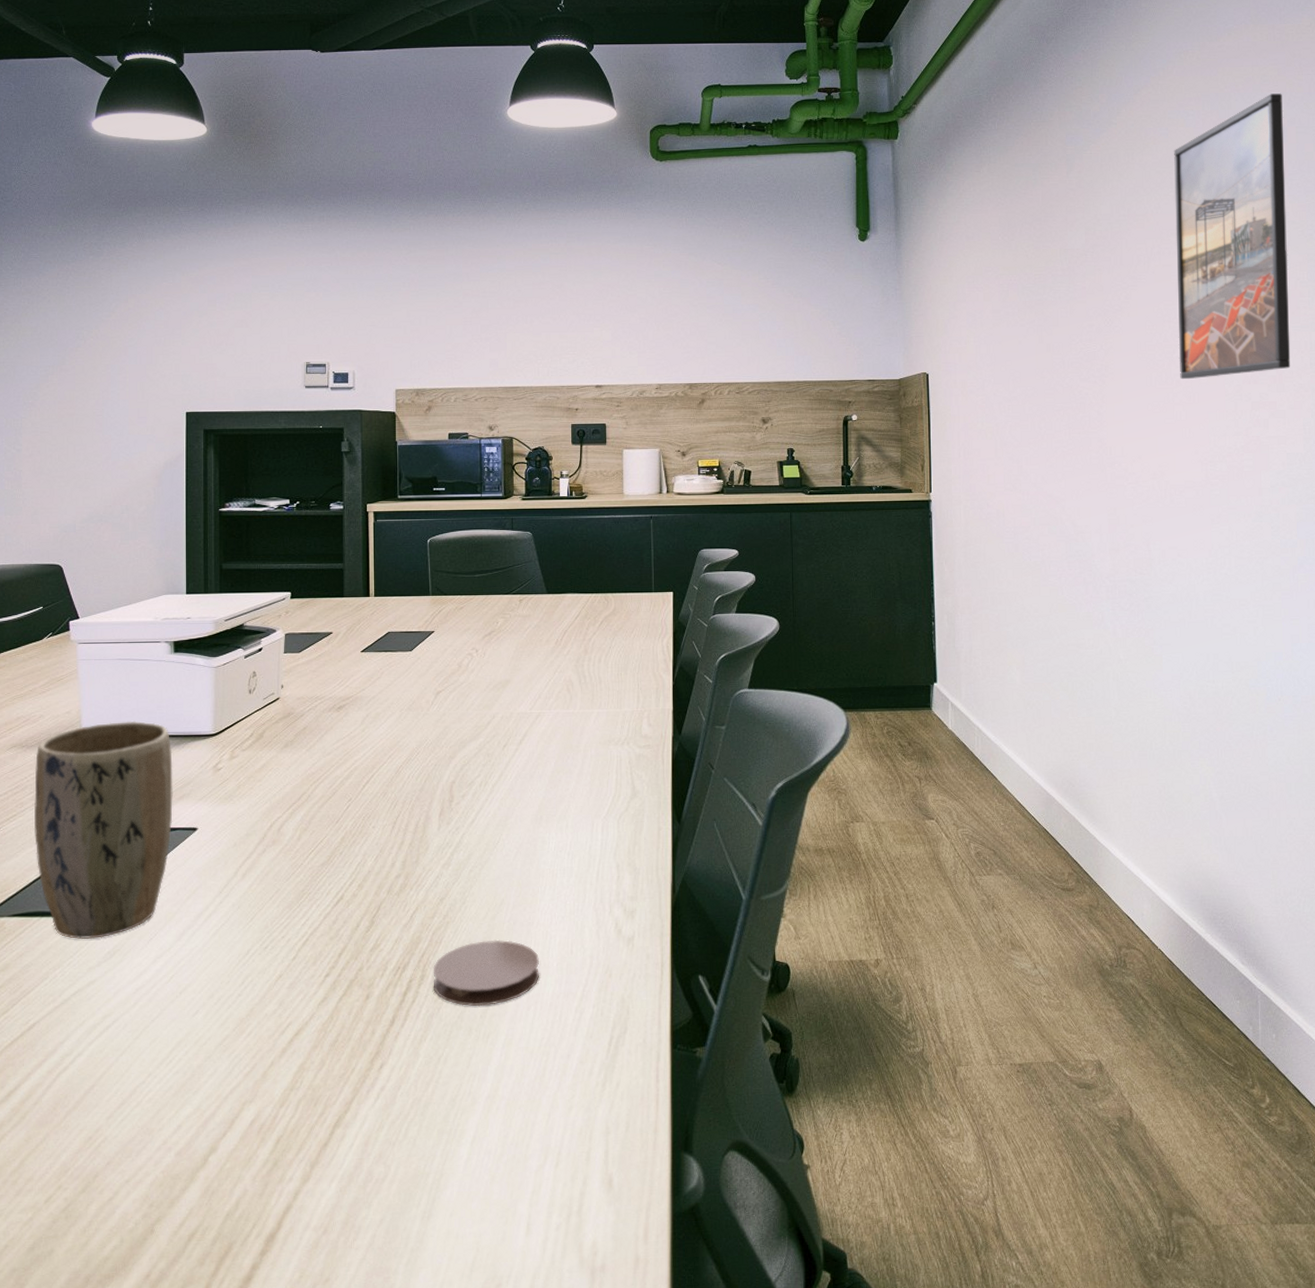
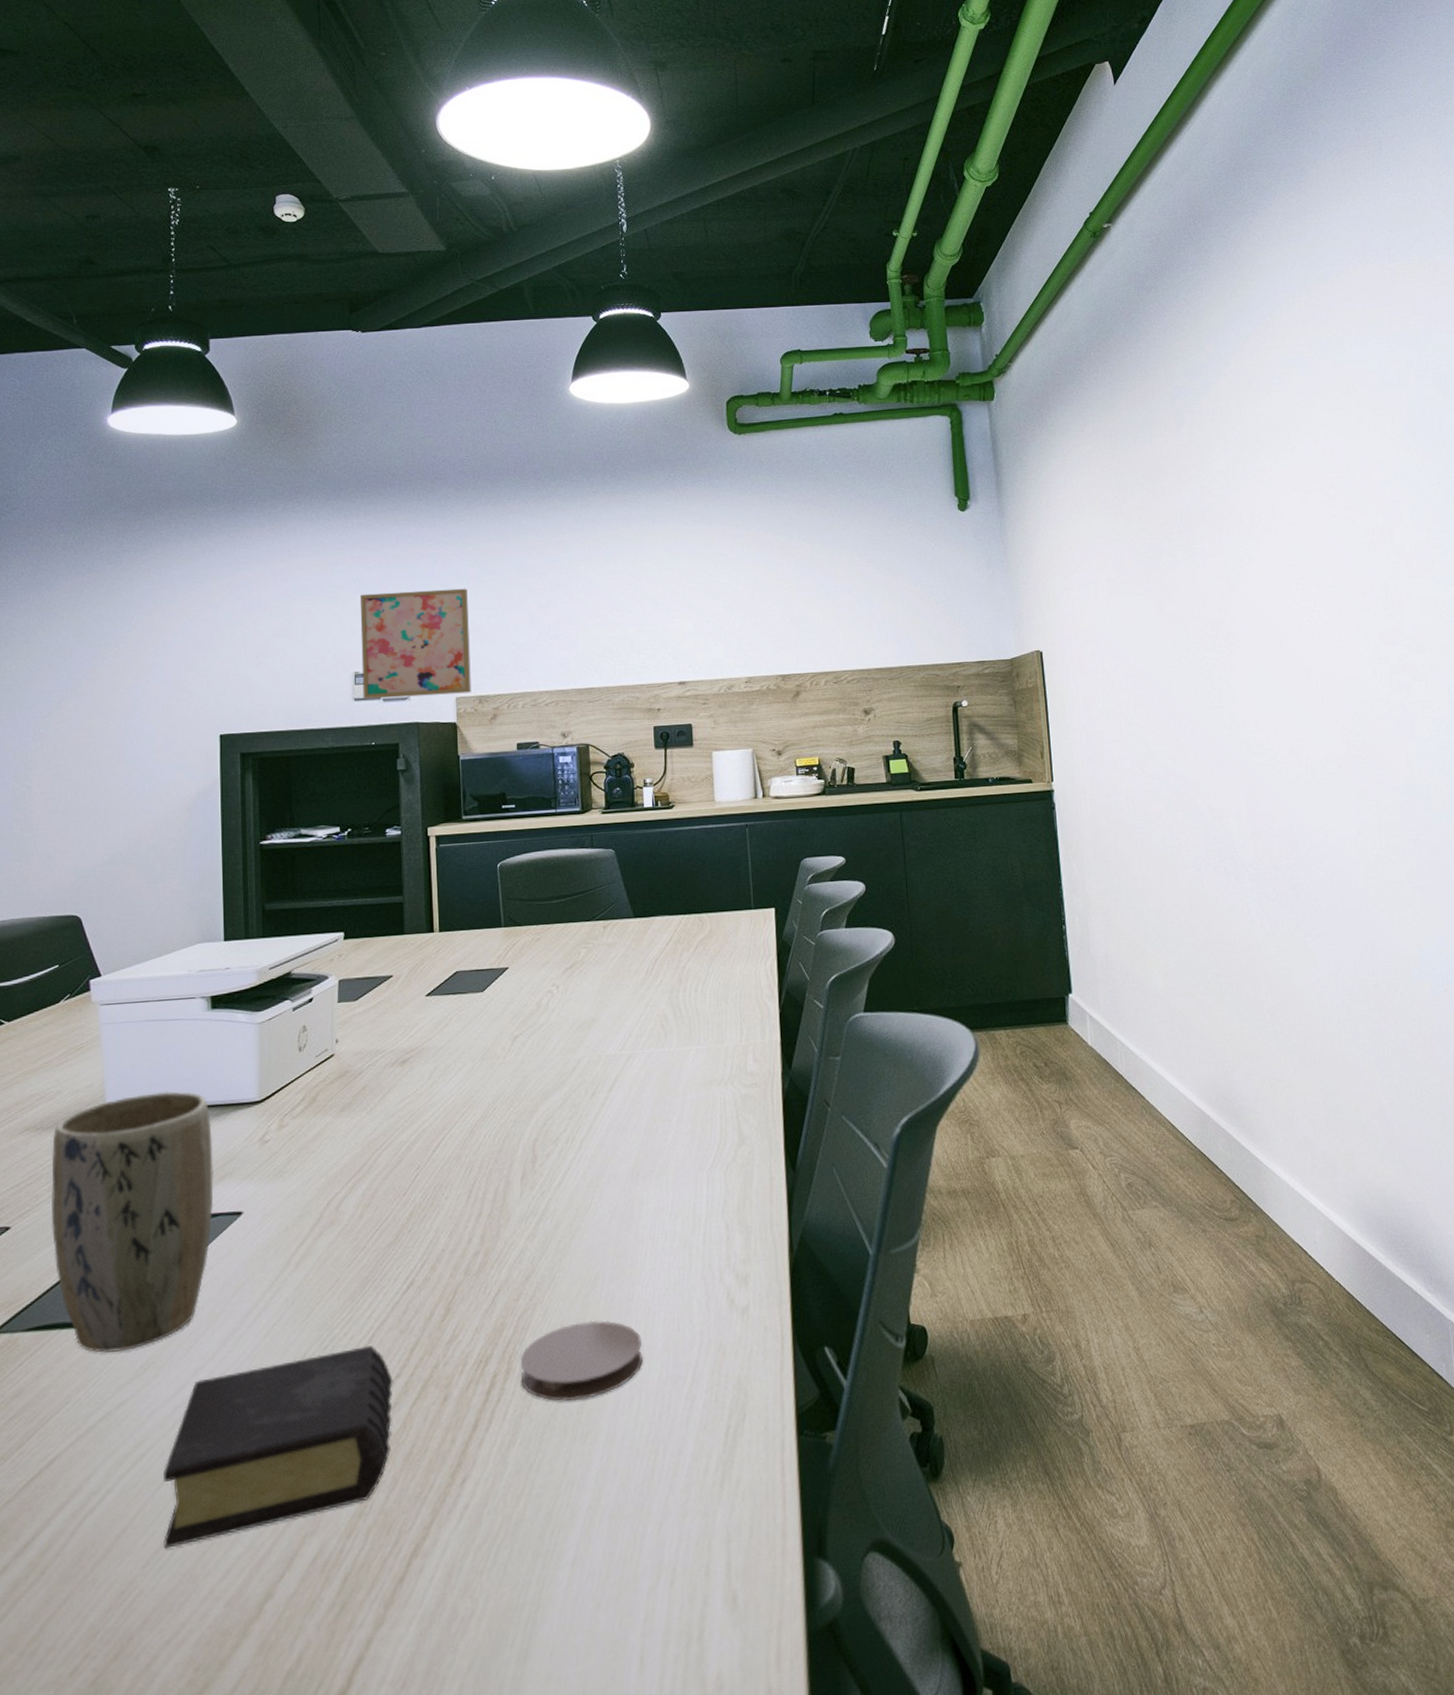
book: none [125,947,323,1105] -> present [164,1345,393,1549]
wall art: none [312,291,410,387] -> present [360,588,472,699]
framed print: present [1174,93,1291,380] -> none [1288,336,1429,645]

